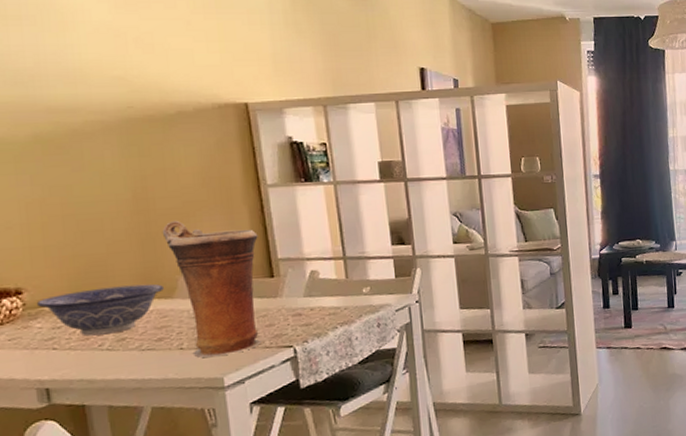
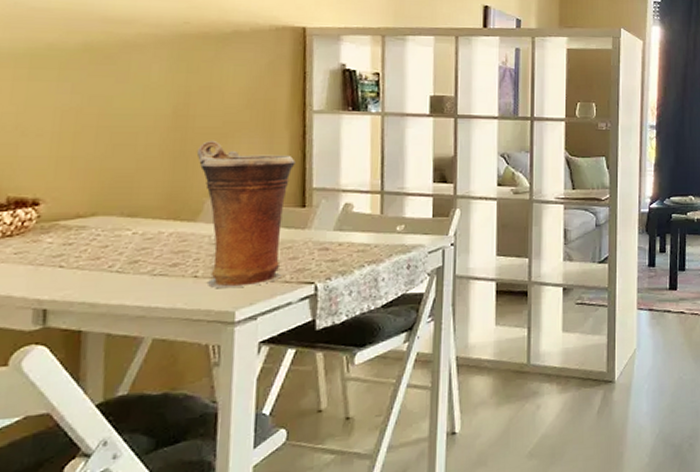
decorative bowl: present [36,284,164,336] -> none [51,204,188,256]

